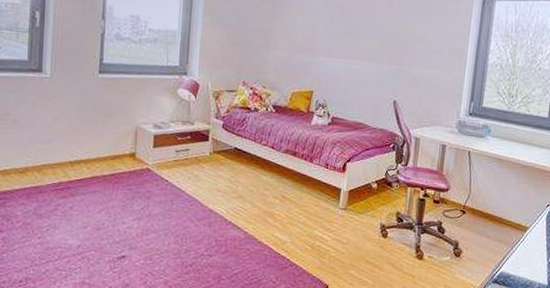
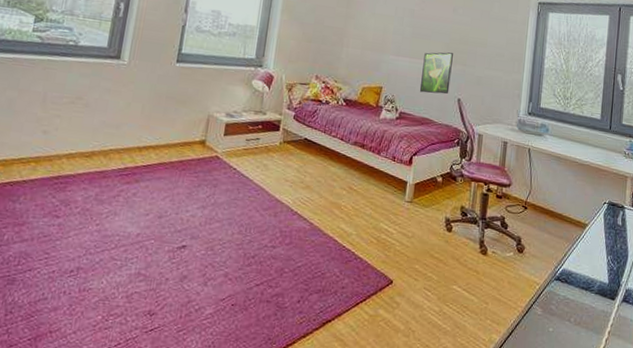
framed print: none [352,50,388,97] -> present [419,52,453,94]

